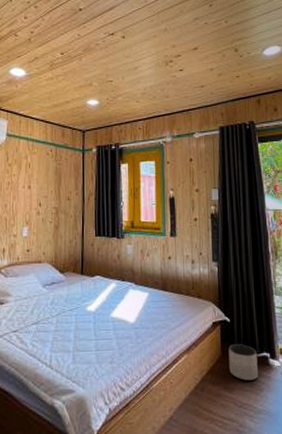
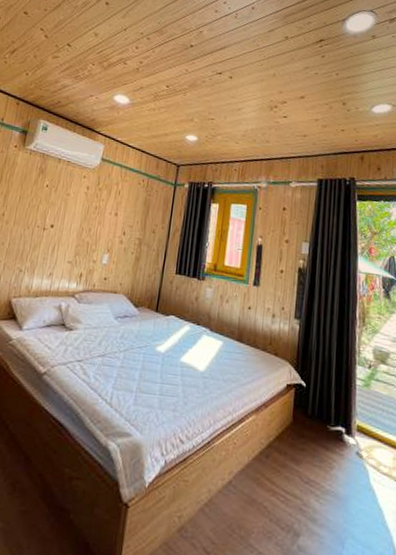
planter: present [228,344,258,381] -> none [299,412,331,456]

